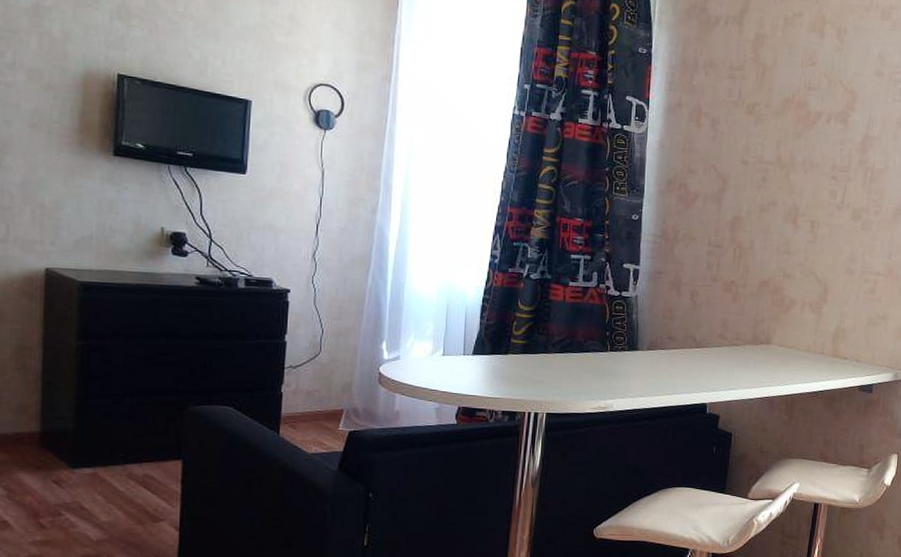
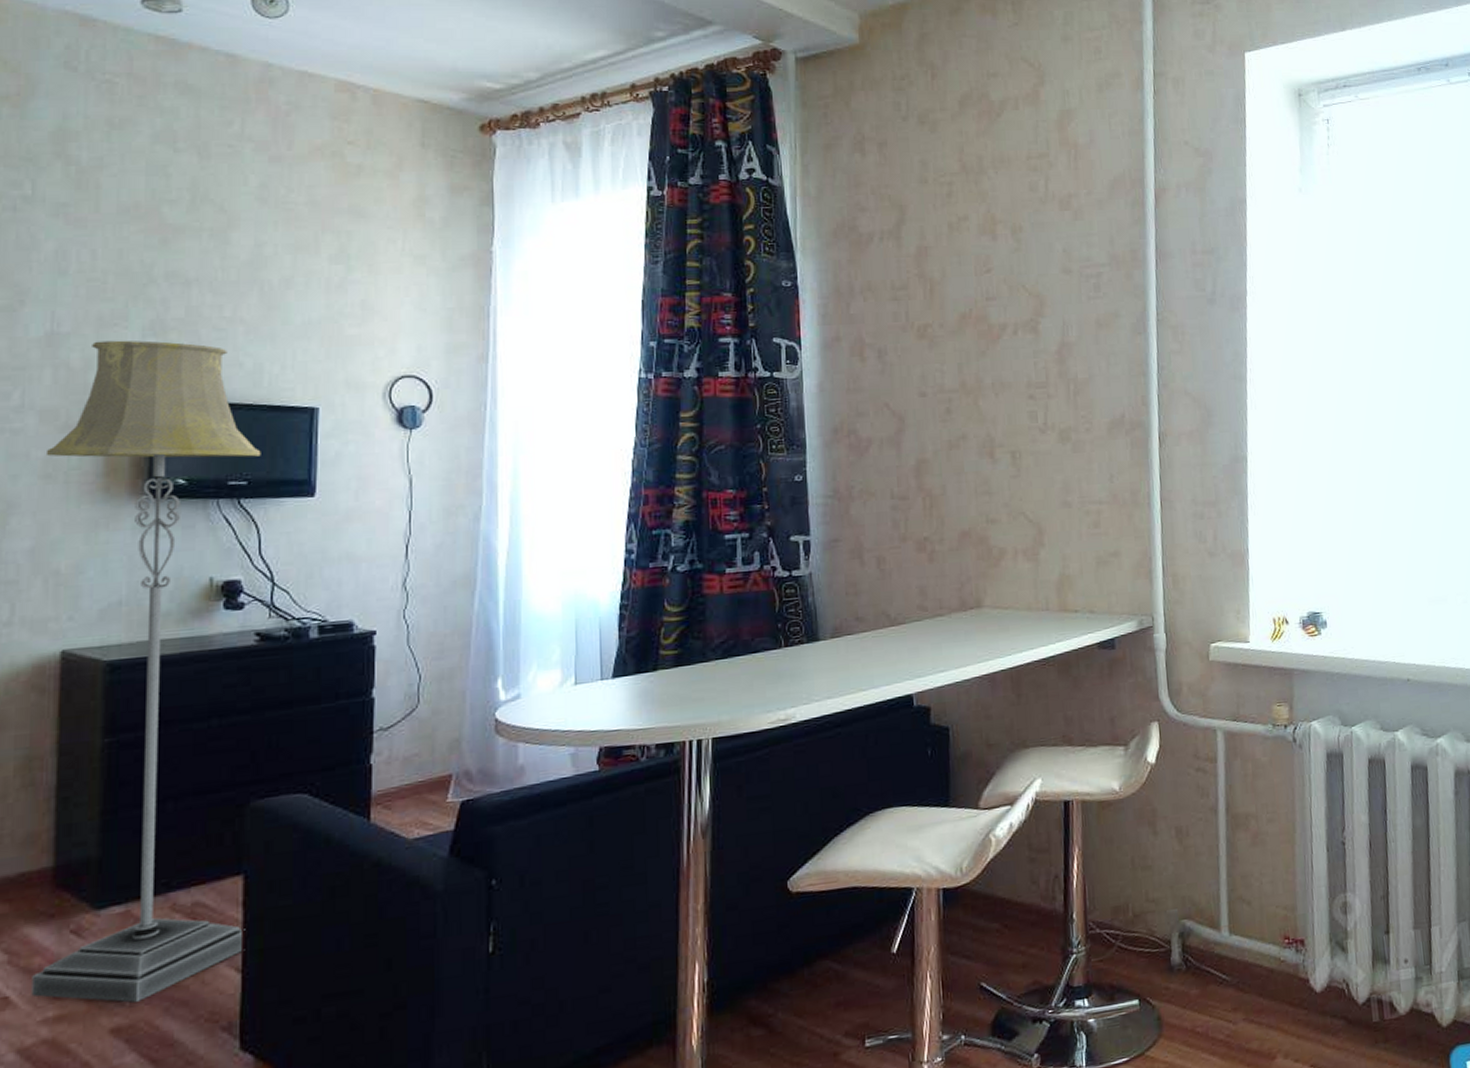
floor lamp: none [24,17,204,539] -> present [31,340,261,1003]

